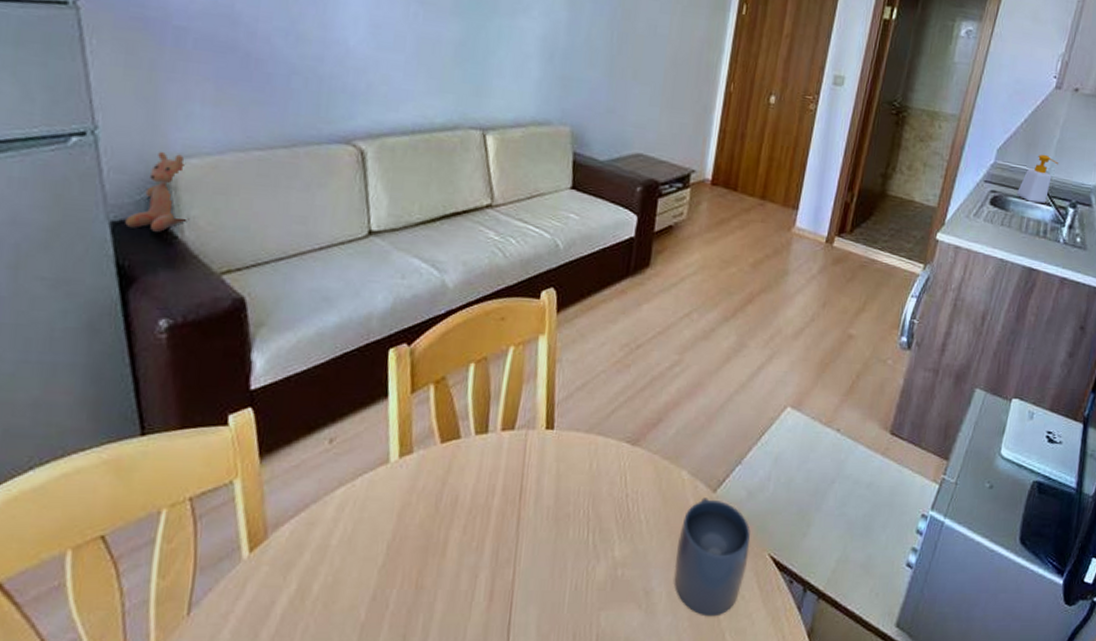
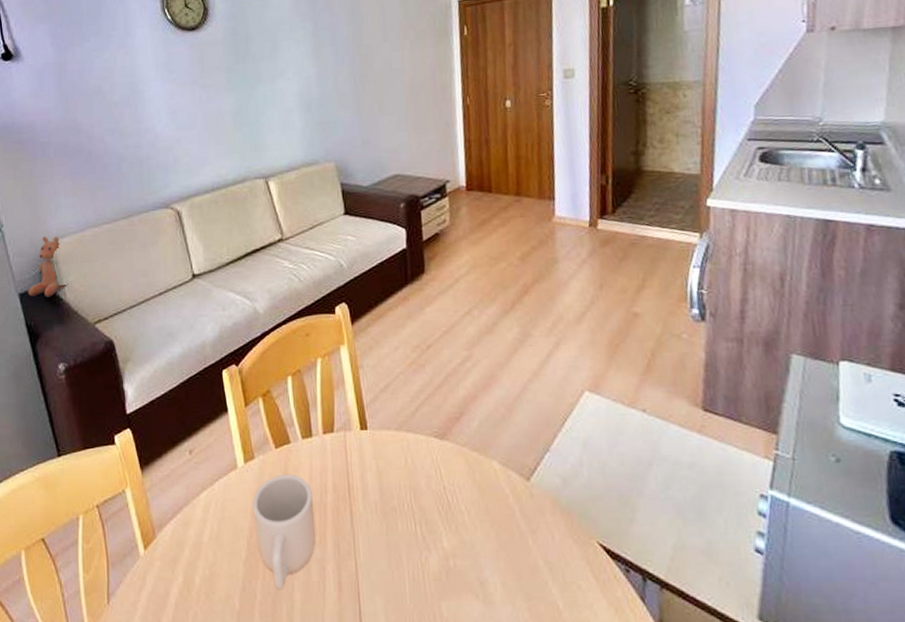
mug: none [399,472,477,600] -> present [252,474,316,590]
mug: present [674,498,751,617] -> none [502,487,577,607]
soap bottle: present [1017,154,1059,203] -> none [789,100,832,151]

